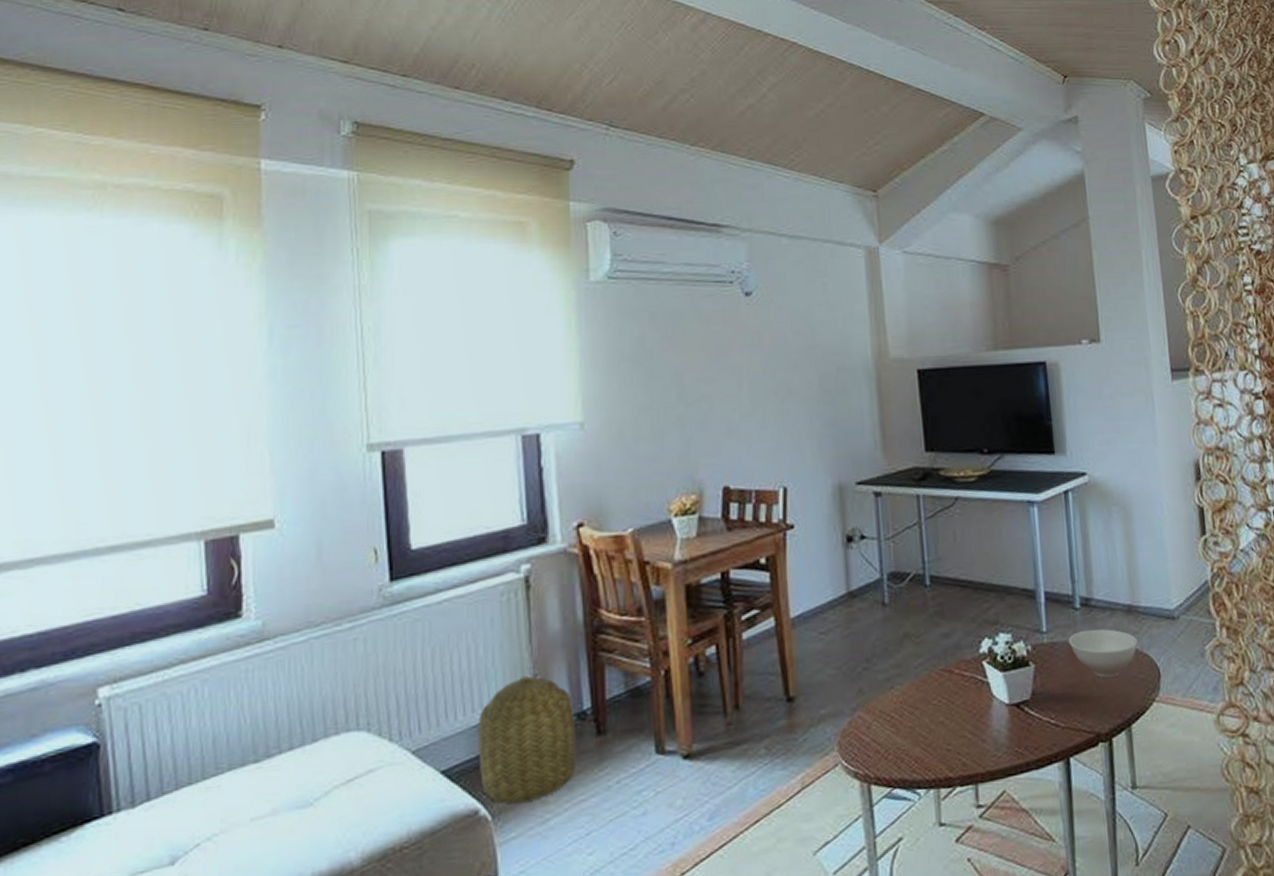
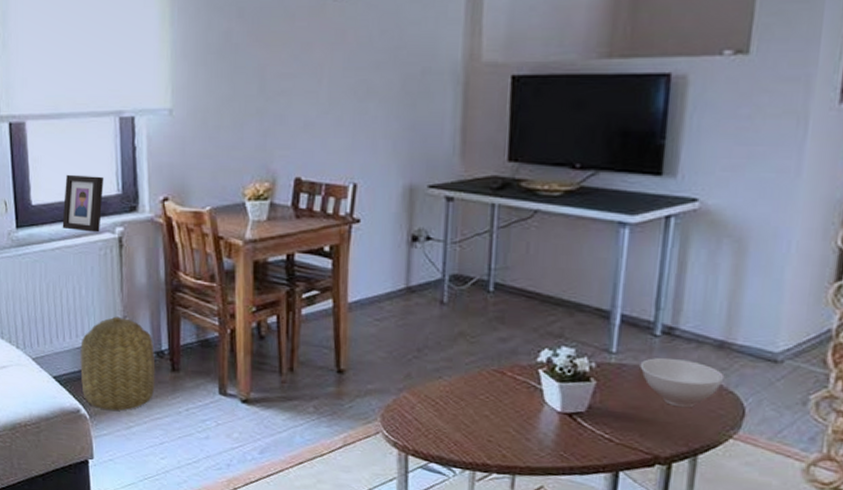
picture frame: none [452,506,504,575] -> present [62,174,104,233]

